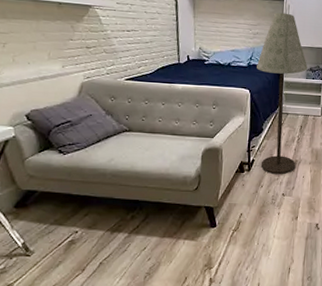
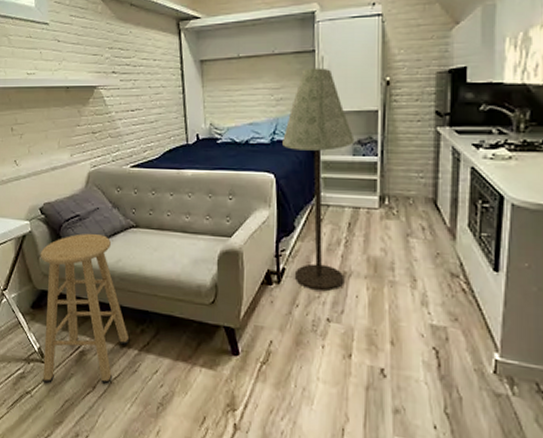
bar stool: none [25,137,120,274] -> present [40,233,130,384]

